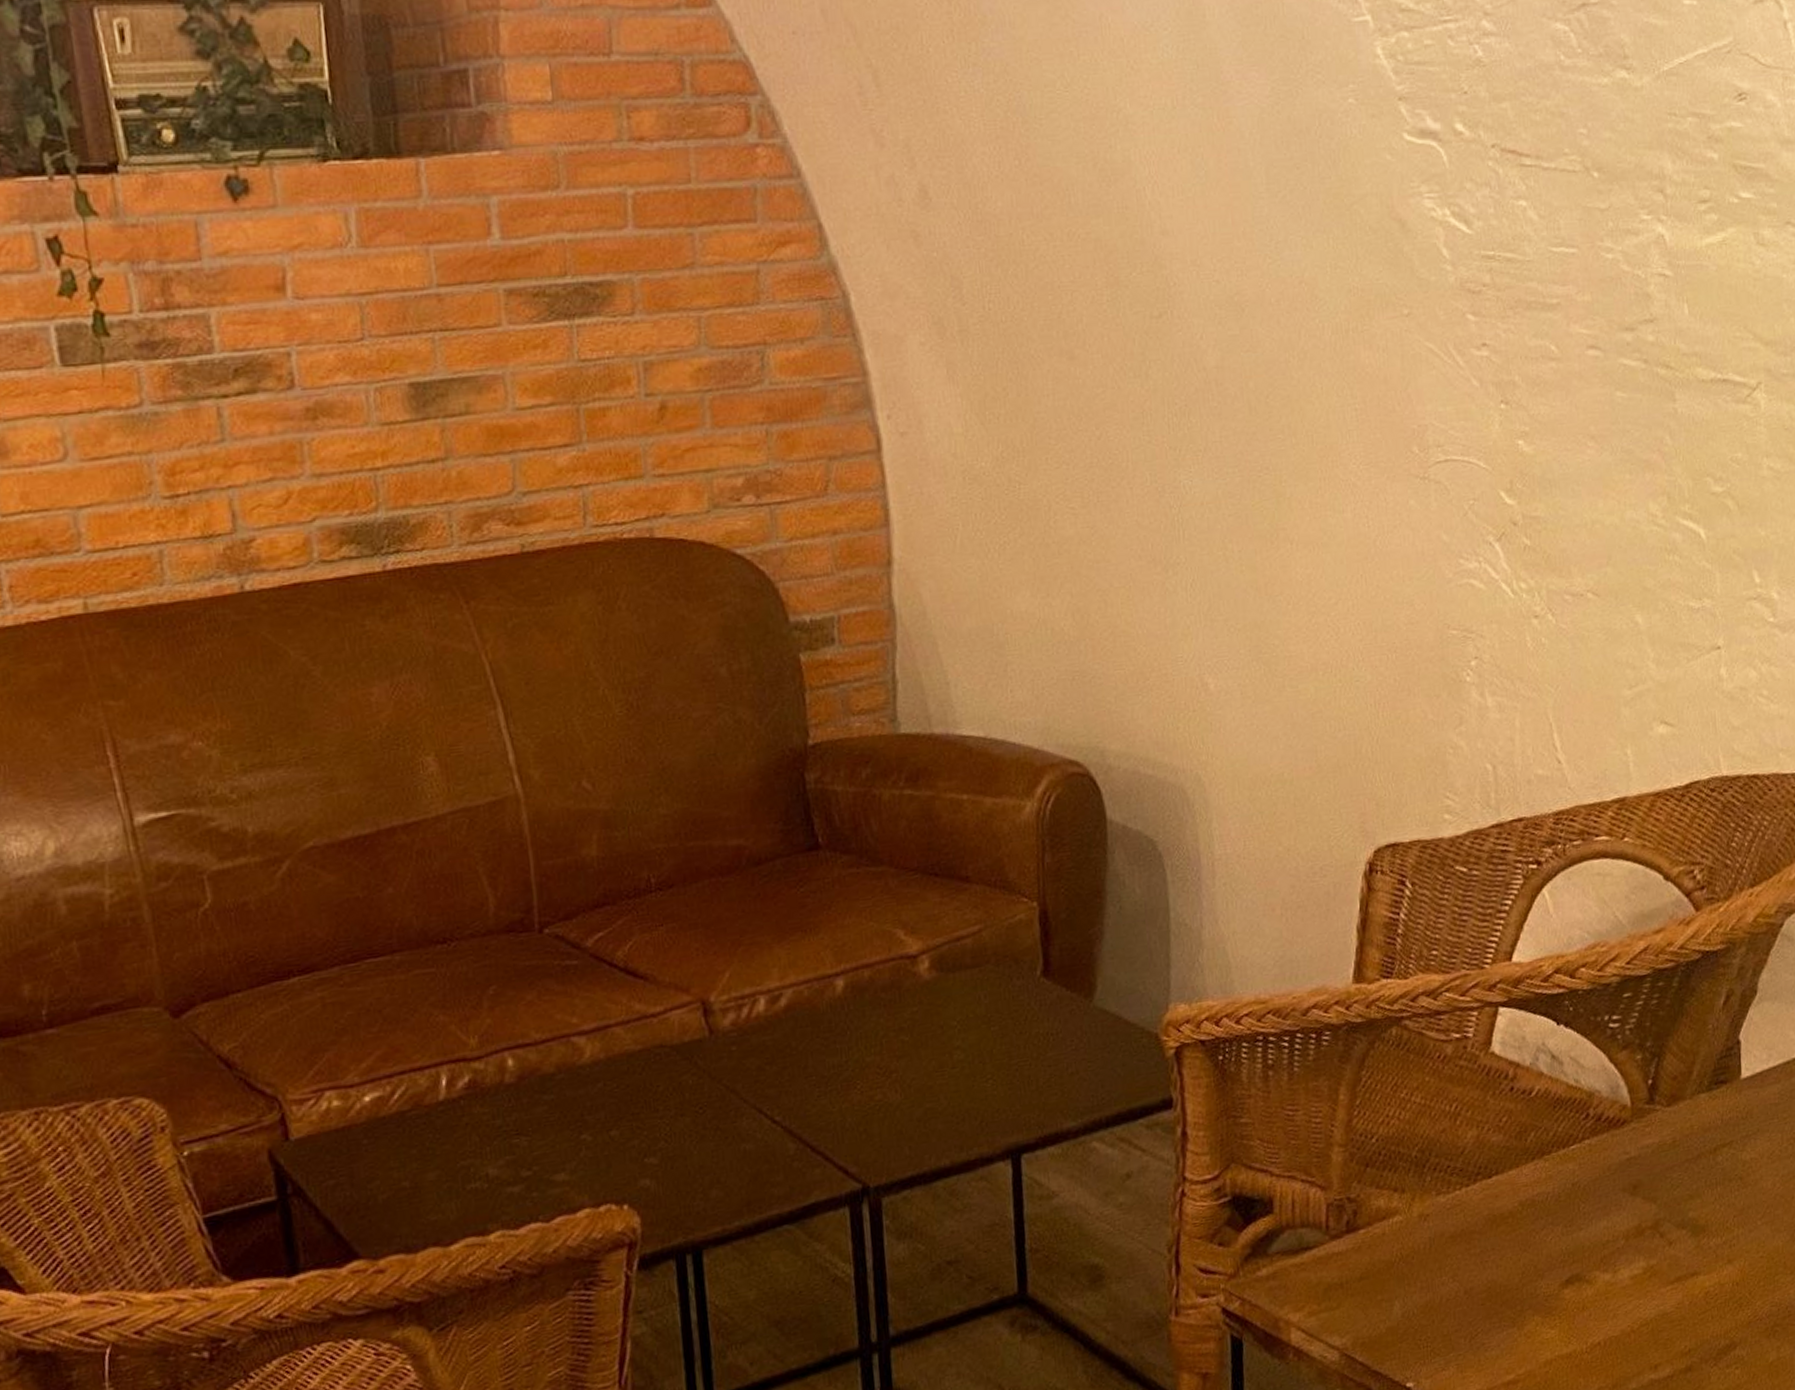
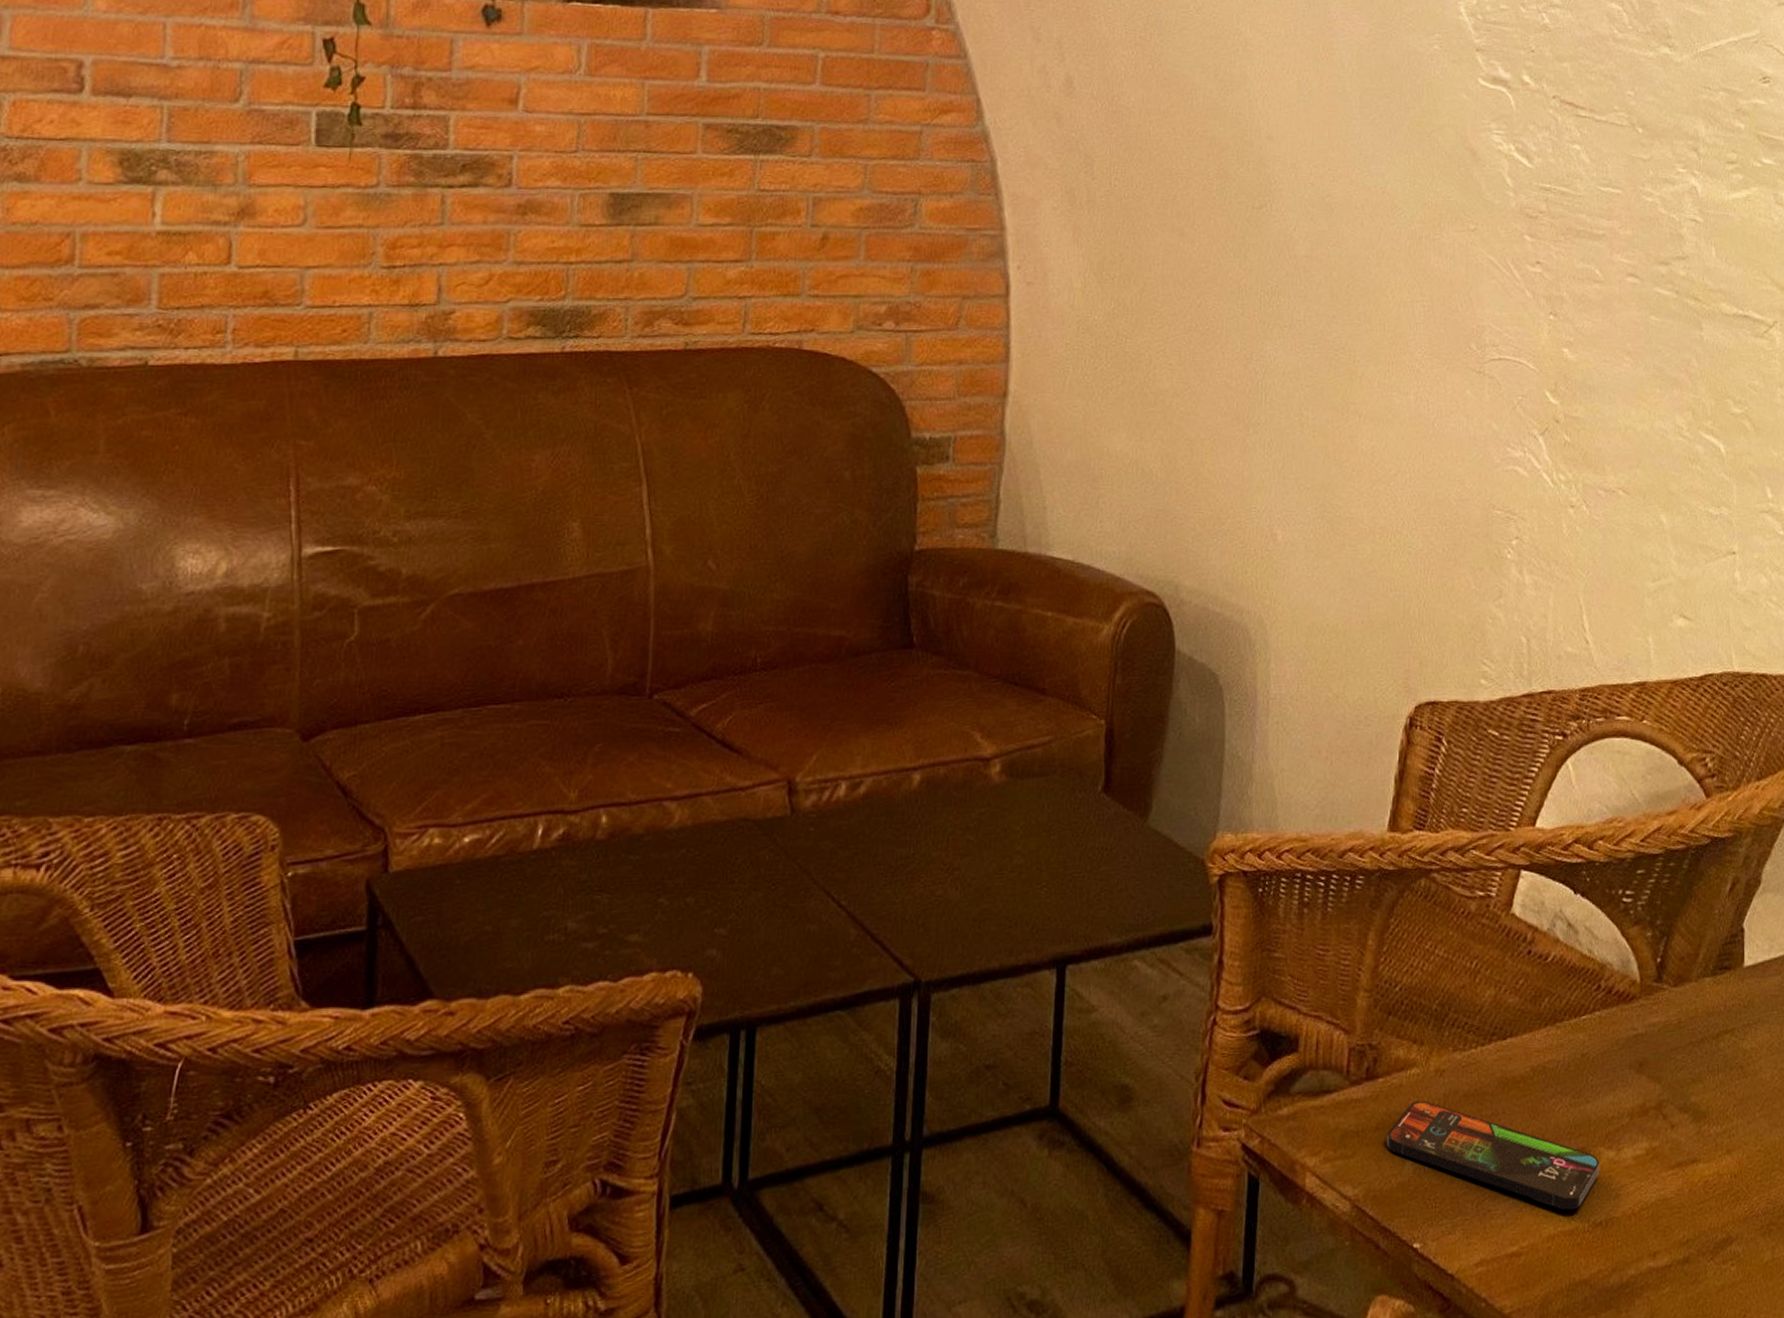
smartphone: none [1372,1246,1595,1335] -> present [1386,1100,1599,1210]

